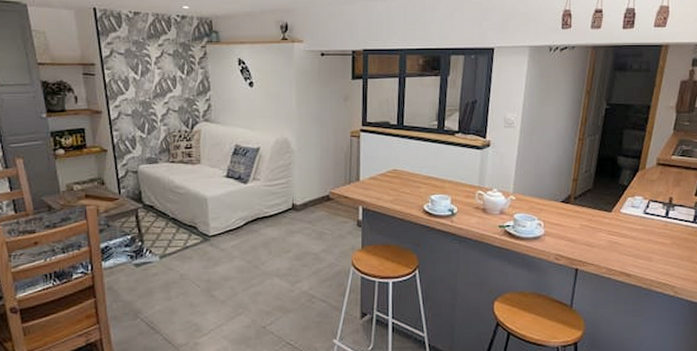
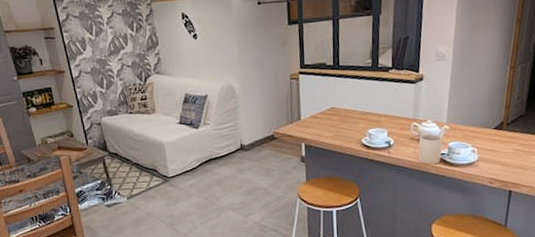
mug: none [482,204,508,237] -> present [417,134,443,165]

